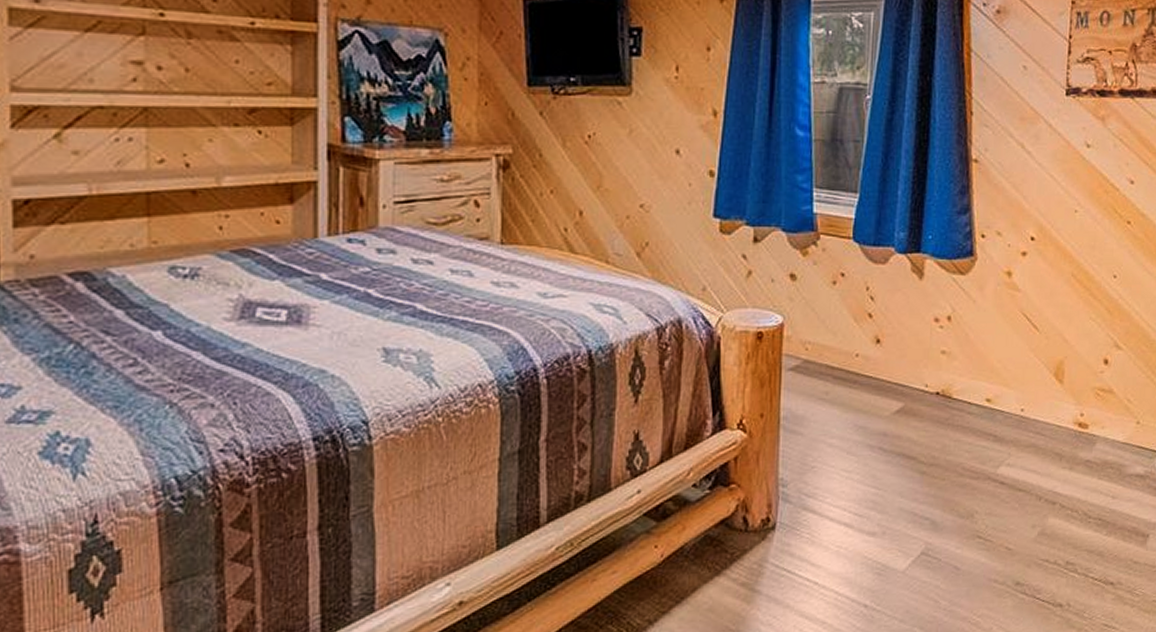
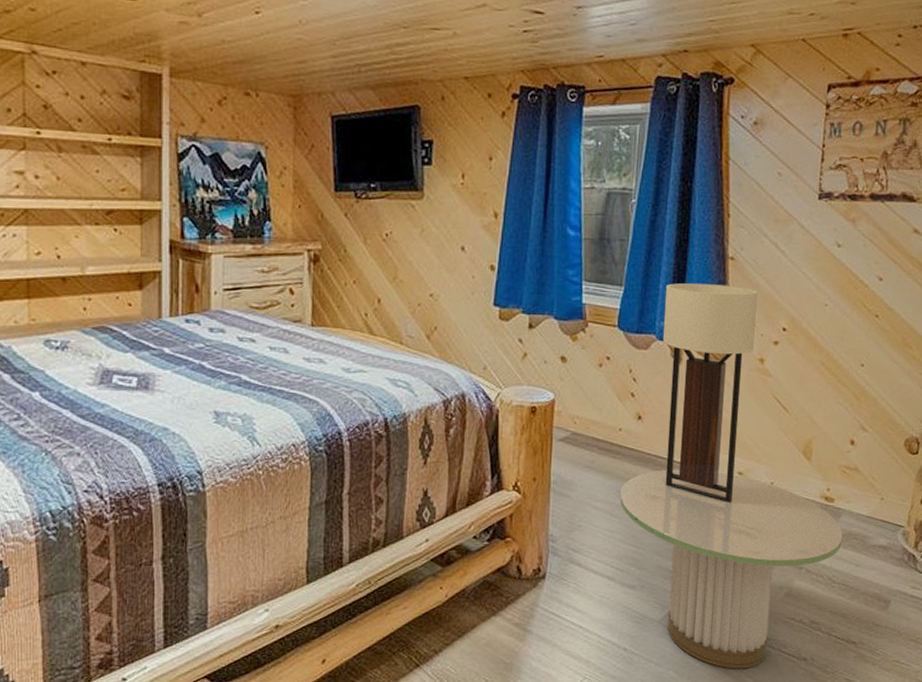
side table: none [857,398,1098,621] -> present [619,469,843,669]
table lamp: none [902,189,1004,435] -> present [663,283,758,504]

